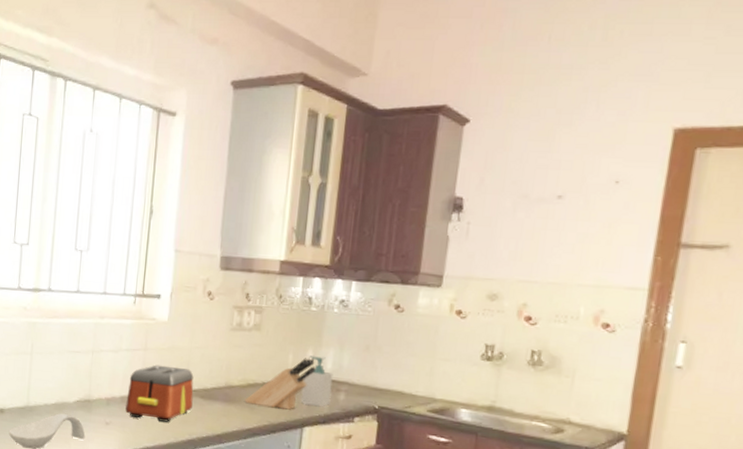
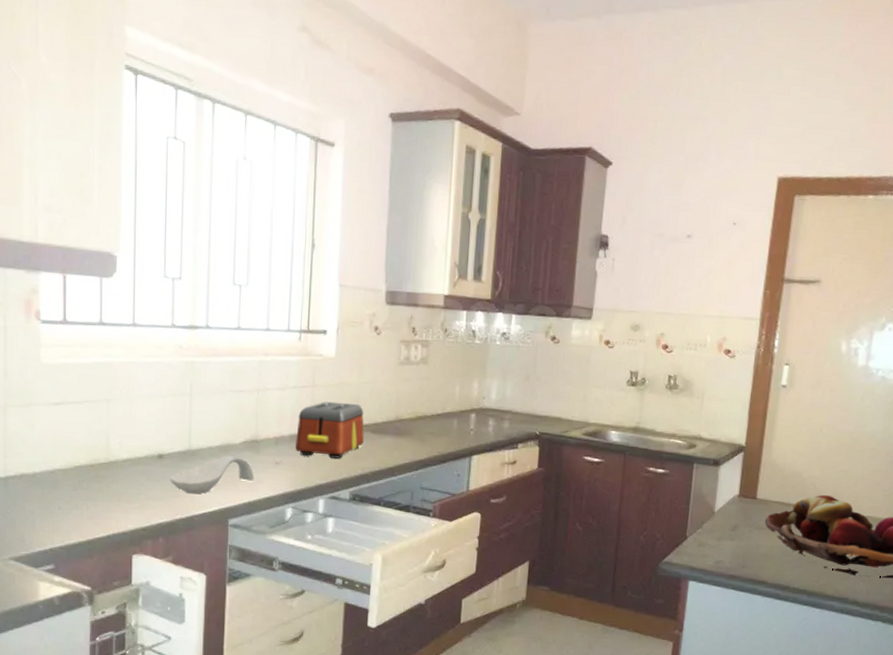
knife block: present [244,358,316,410] -> none [415,389,481,440]
soap bottle: present [300,356,333,407] -> none [468,387,498,436]

